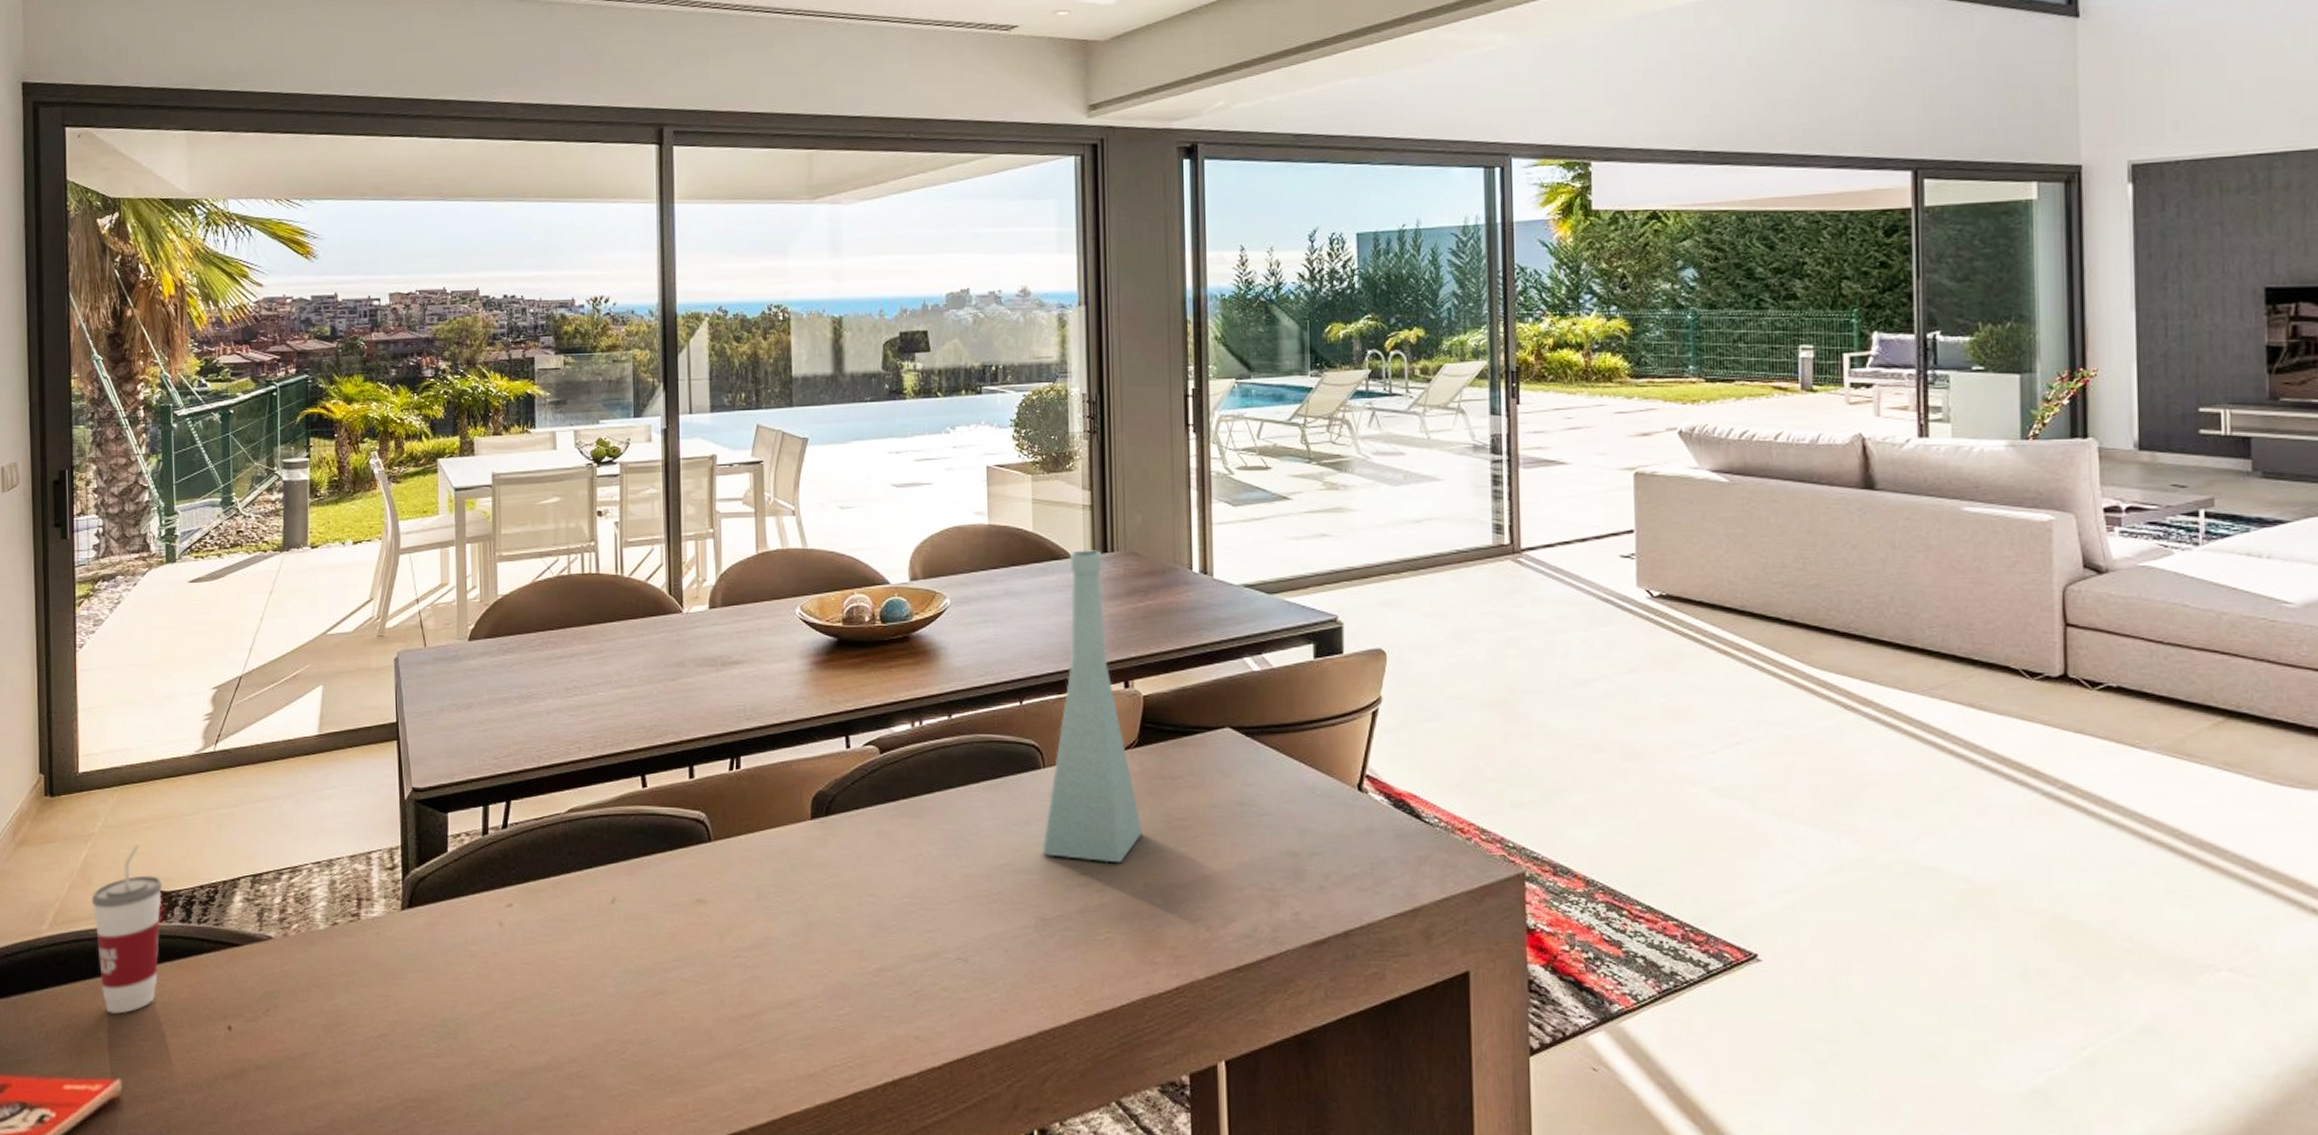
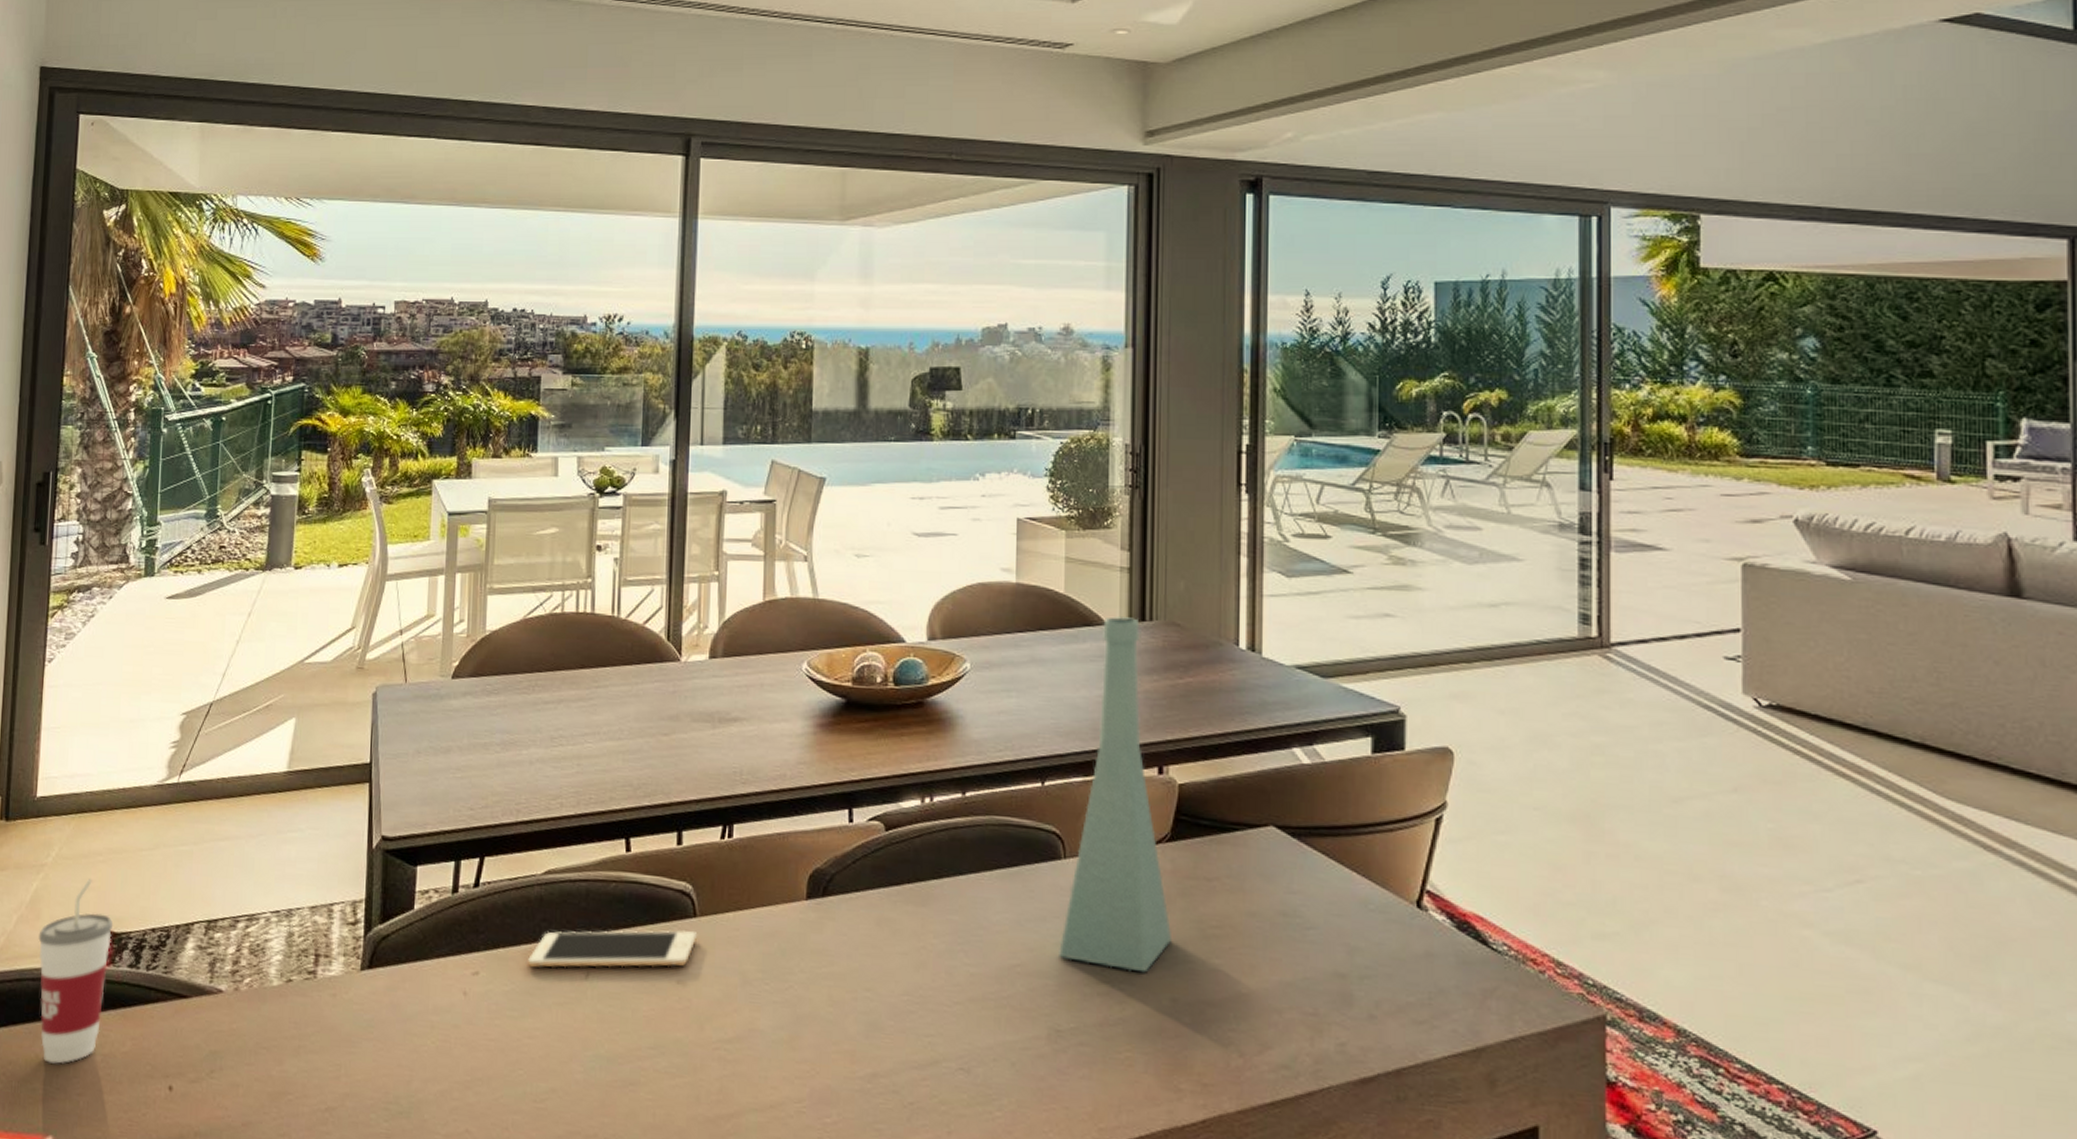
cell phone: none [558,854,714,897] -> present [528,929,698,968]

